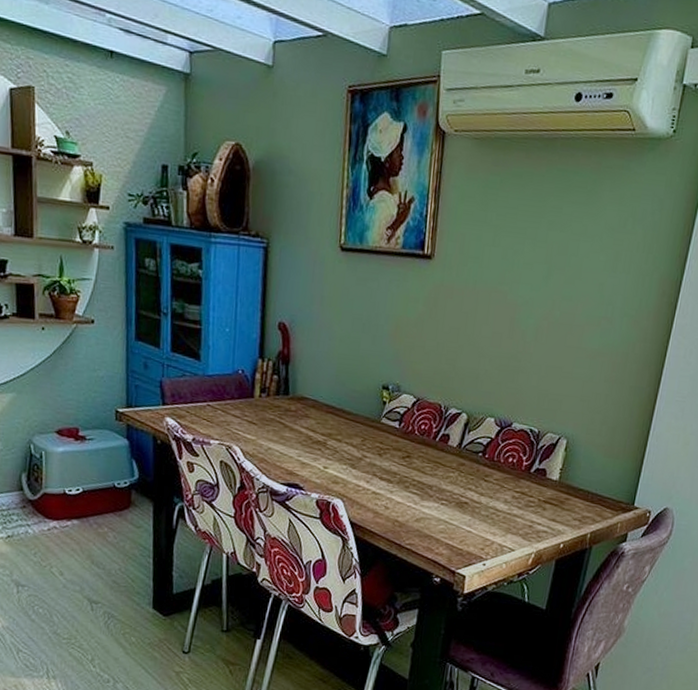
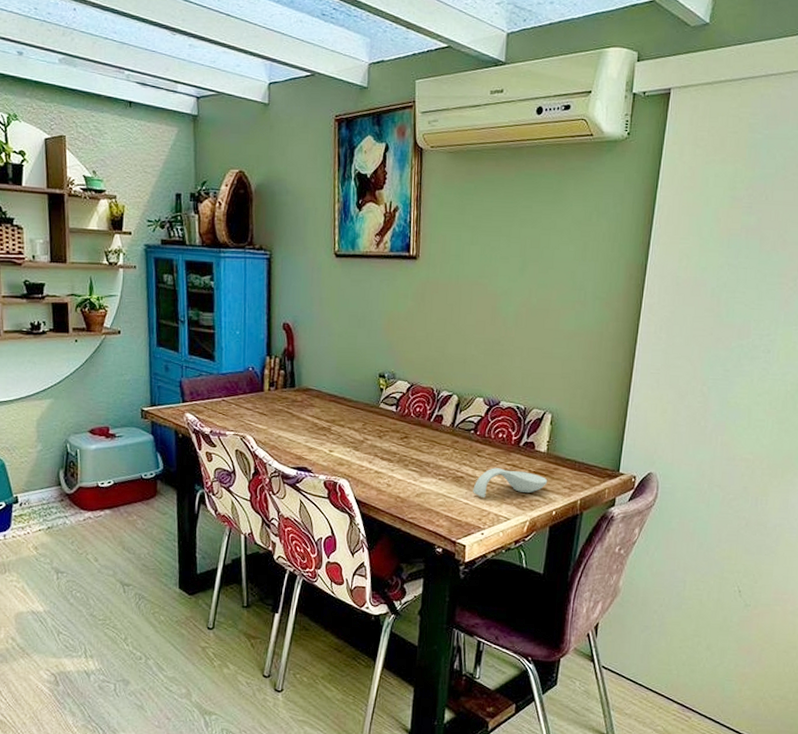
spoon rest: none [477,494,558,526] -> present [473,468,548,497]

